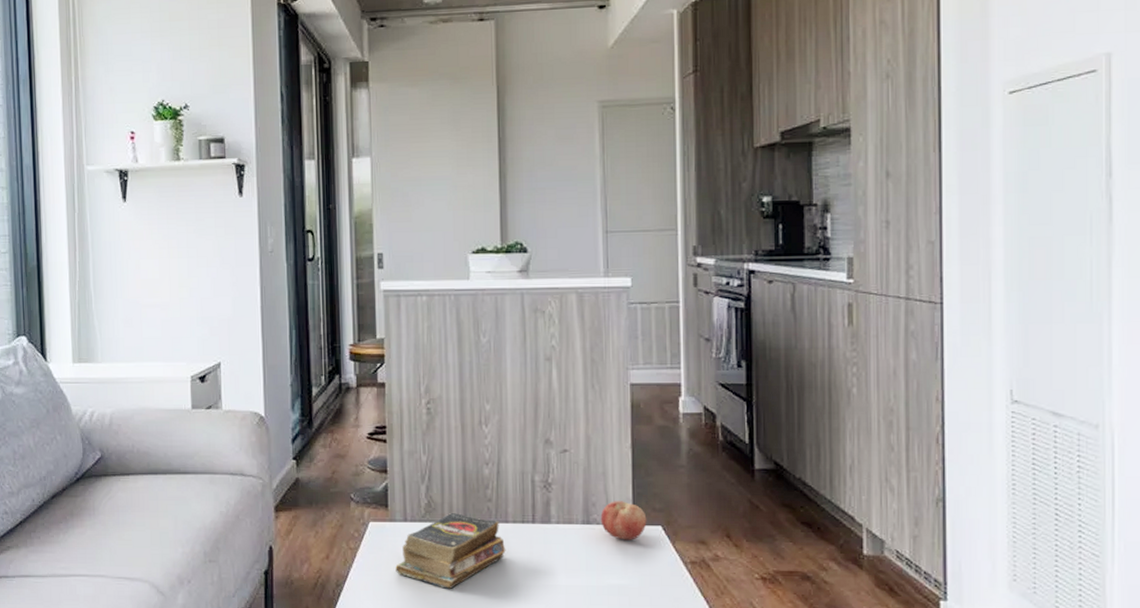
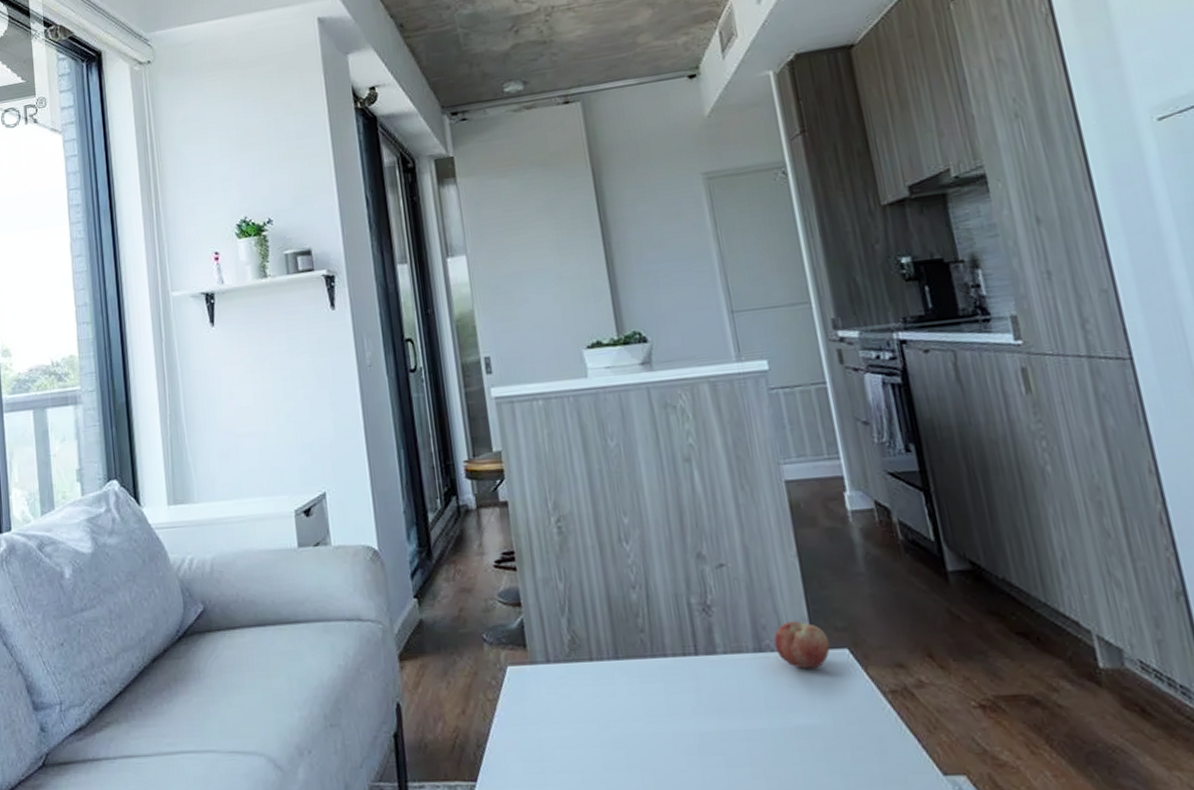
books: present [395,512,506,589] -> none [543,648,669,743]

